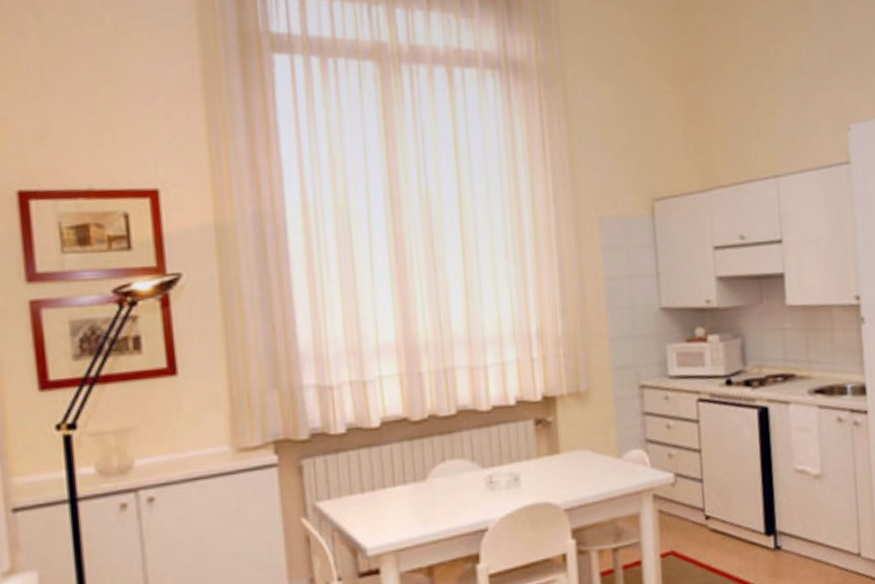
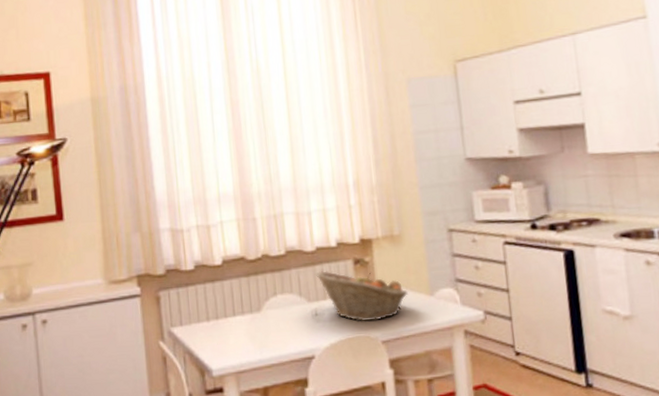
fruit basket: none [490,432,594,489] -> present [315,271,408,322]

